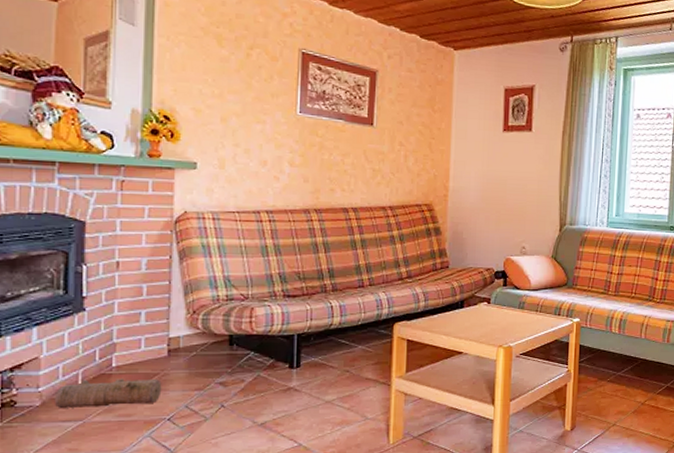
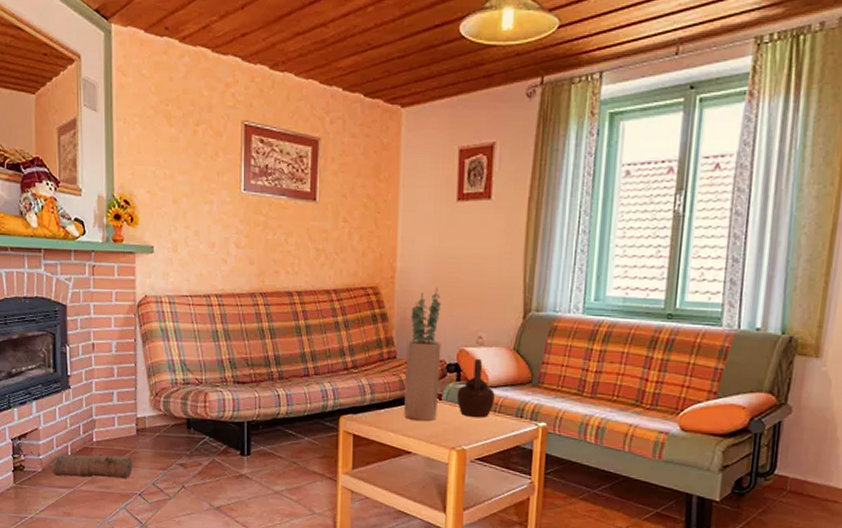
vase: none [456,205,490,324] -> present [404,288,442,422]
teapot: none [503,266,536,318] -> present [456,358,495,418]

